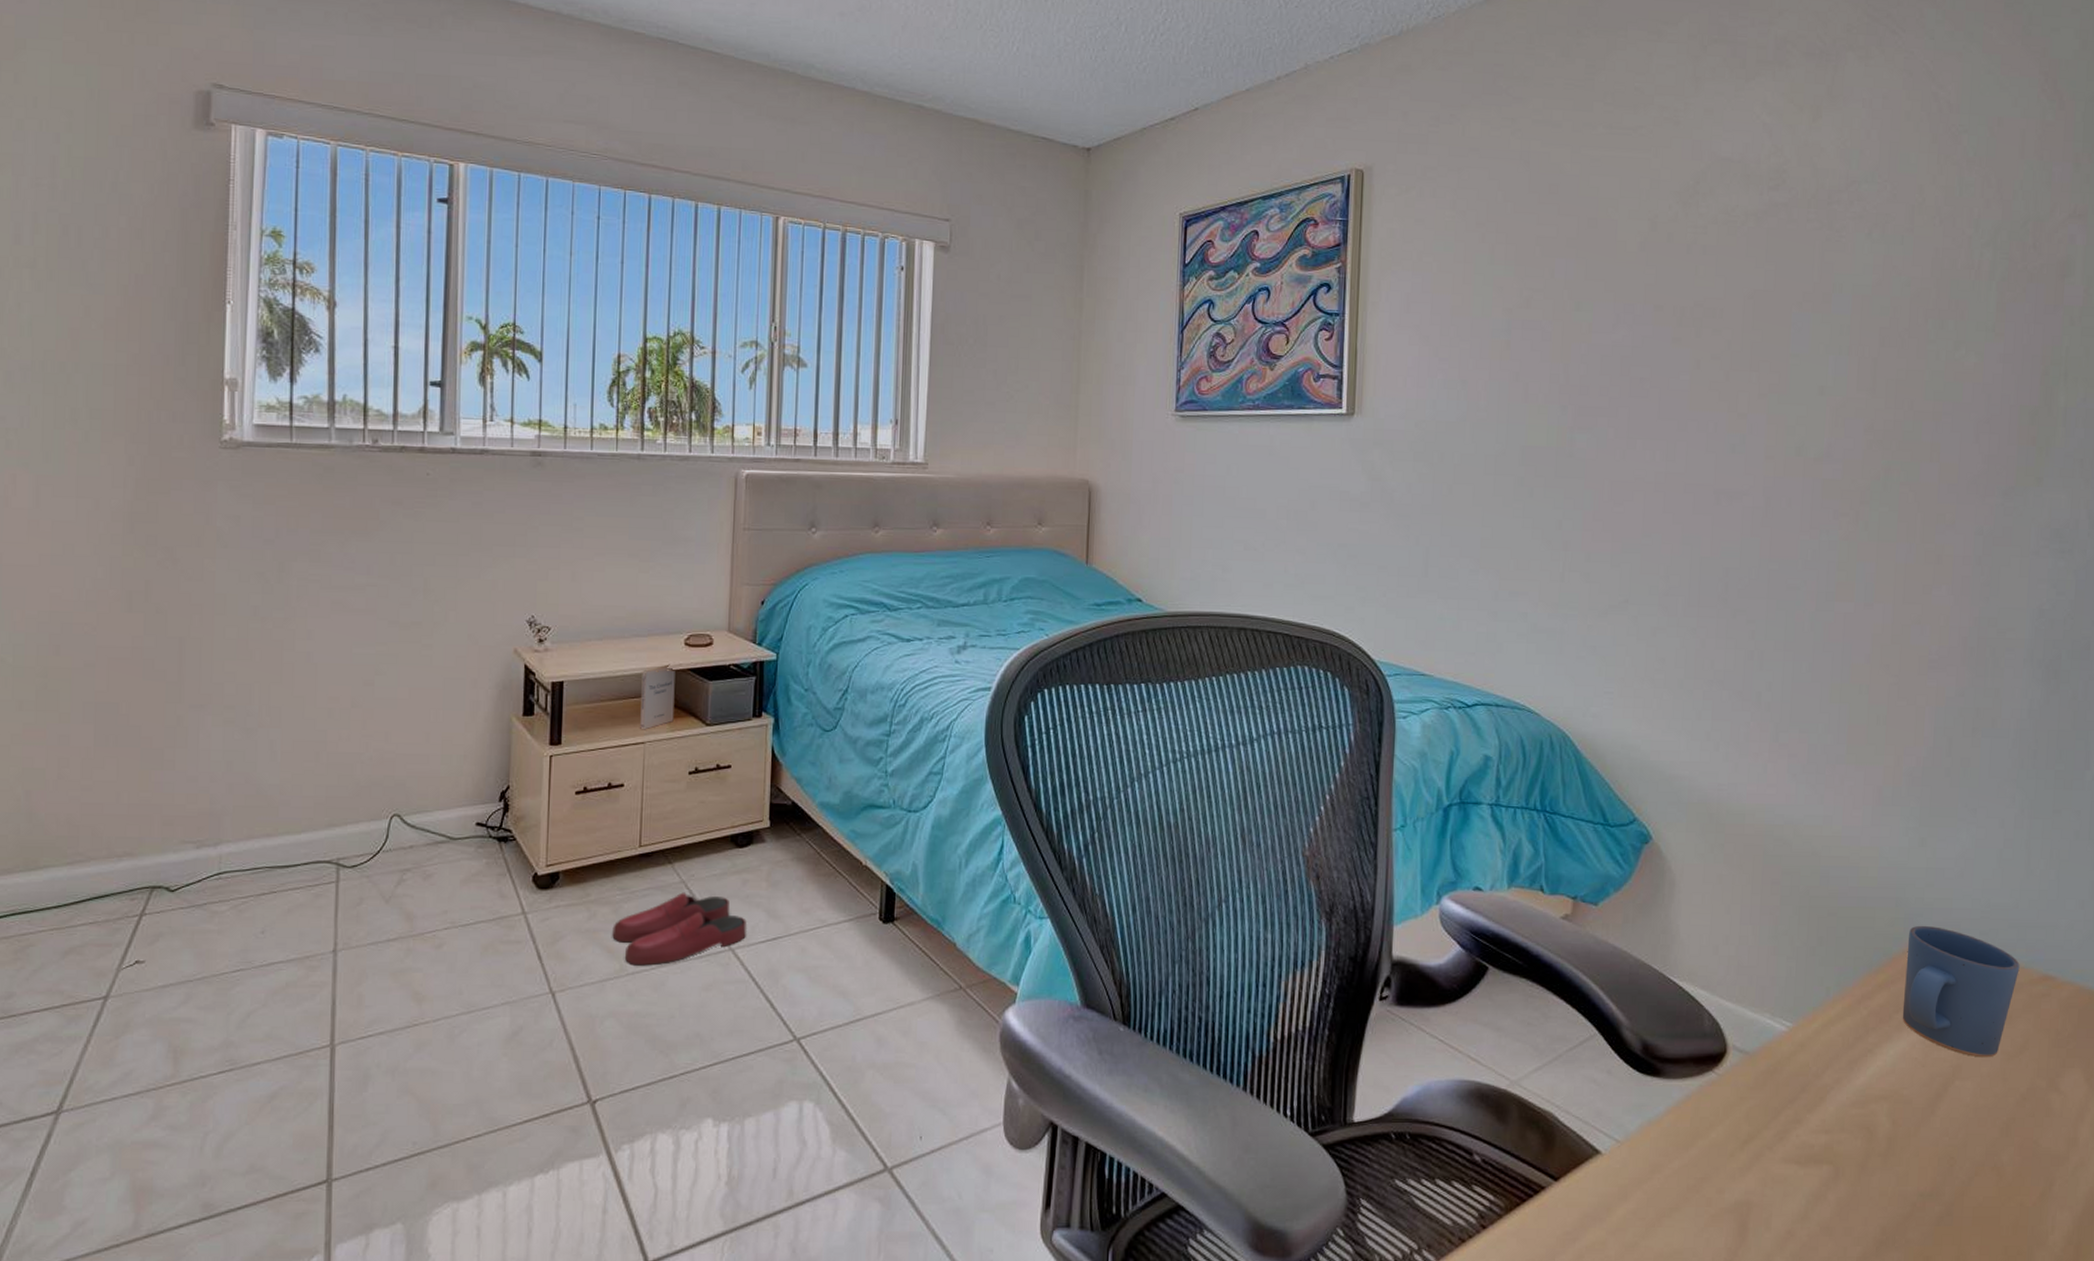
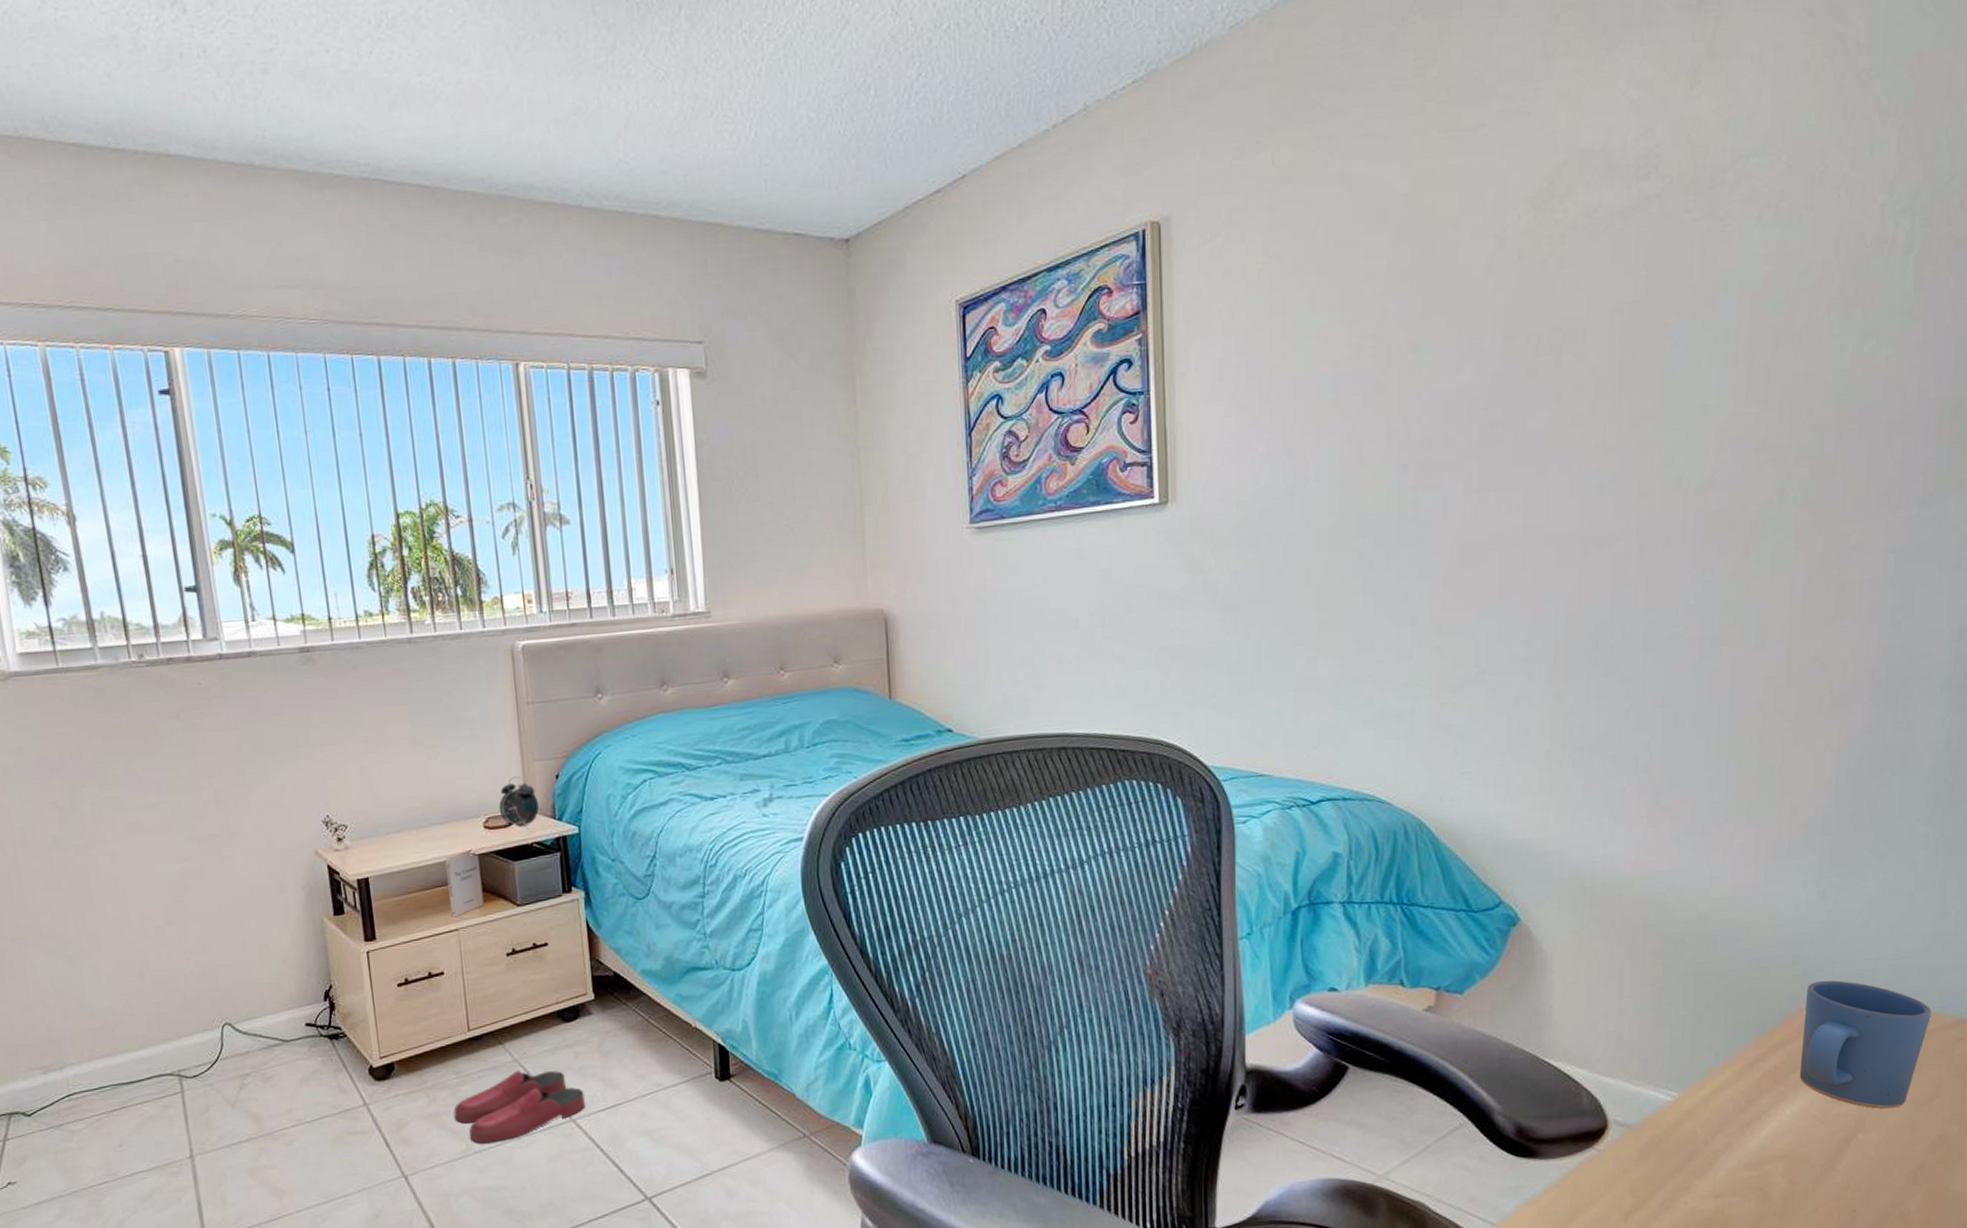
alarm clock: none [702,598,741,649] -> present [498,776,539,828]

